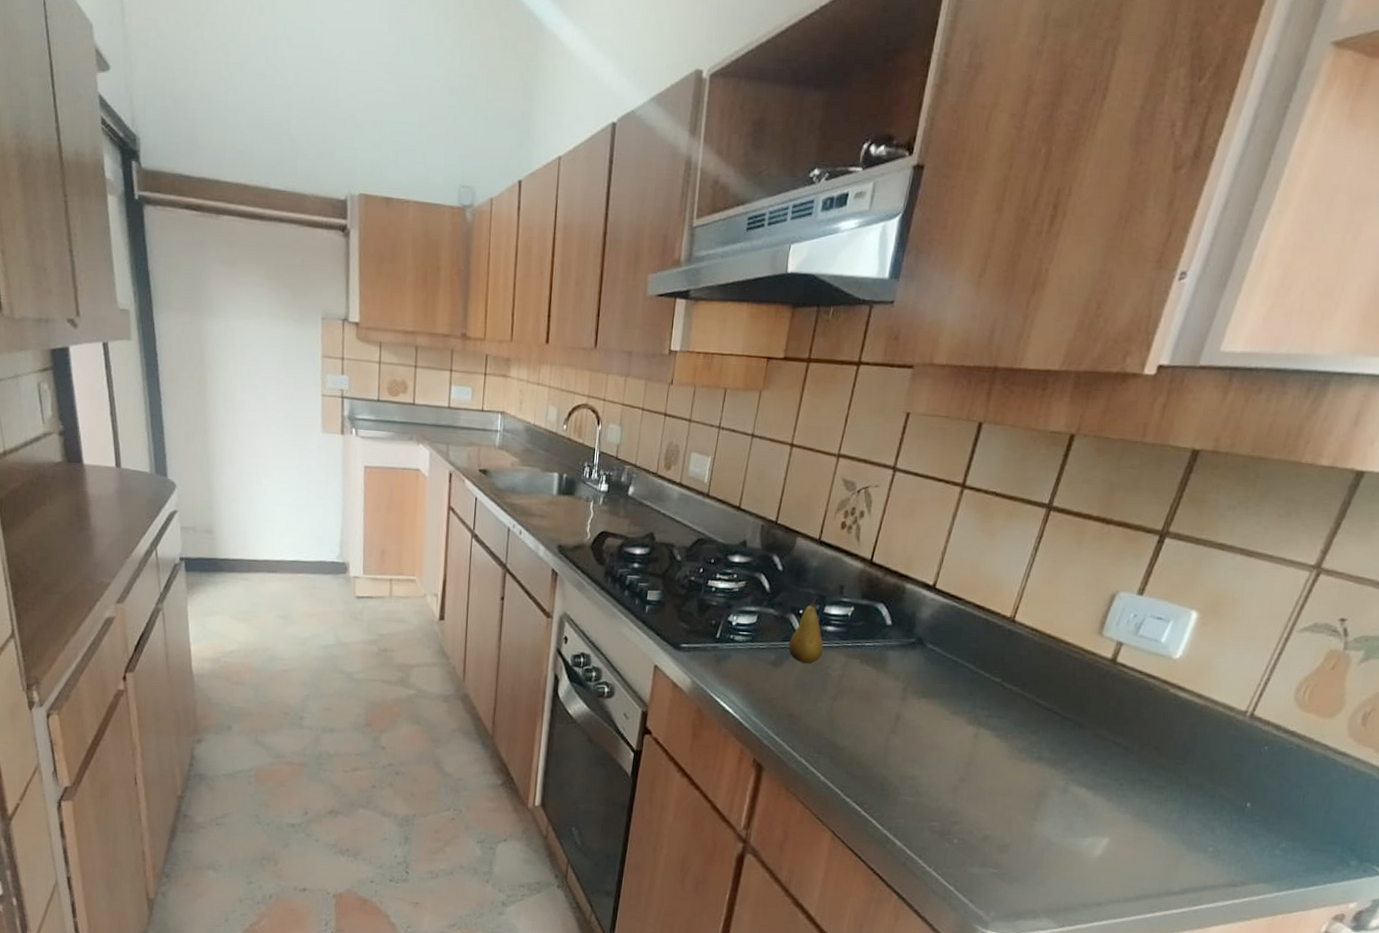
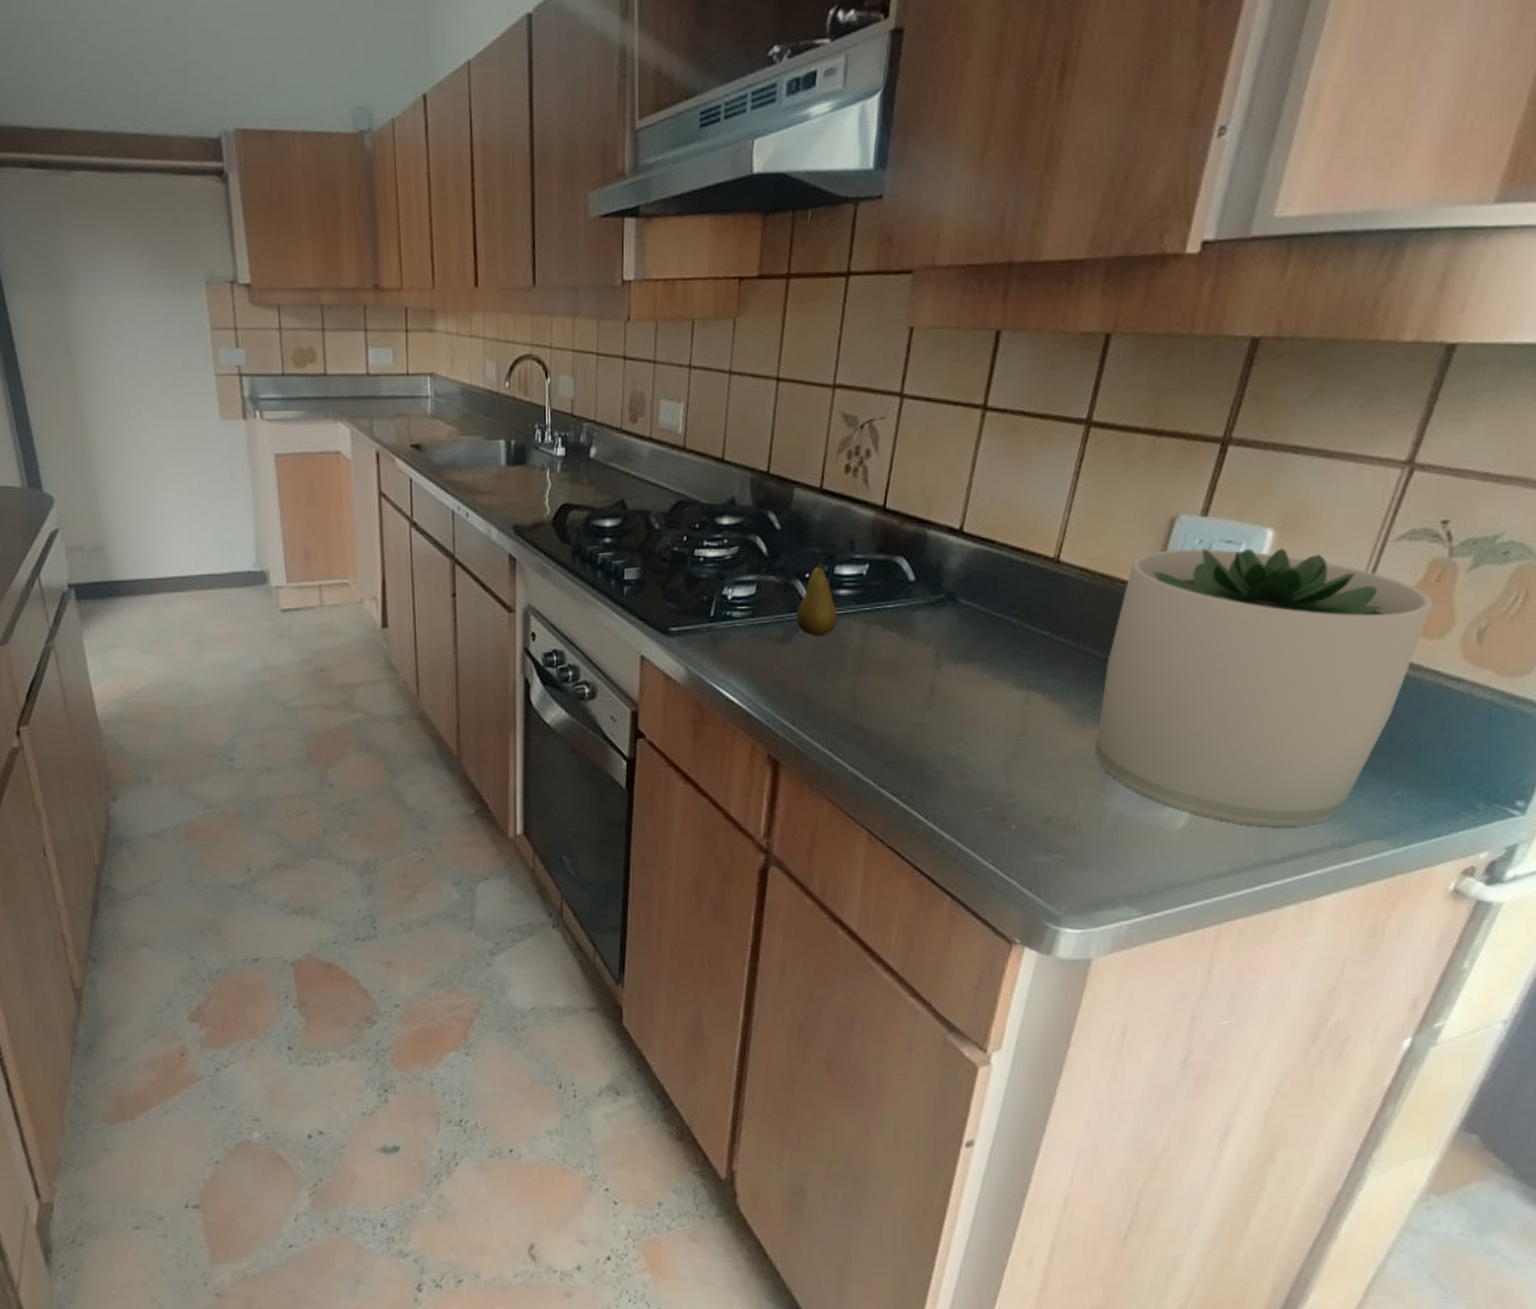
planter: none [1030,620,1327,866] -> present [1095,548,1433,827]

